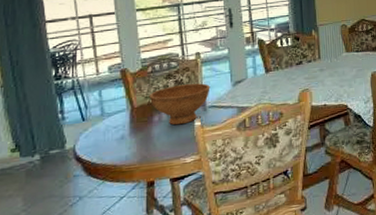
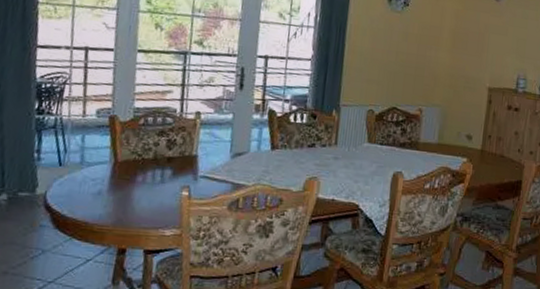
bowl: present [149,83,210,125] -> none [135,144,206,191]

